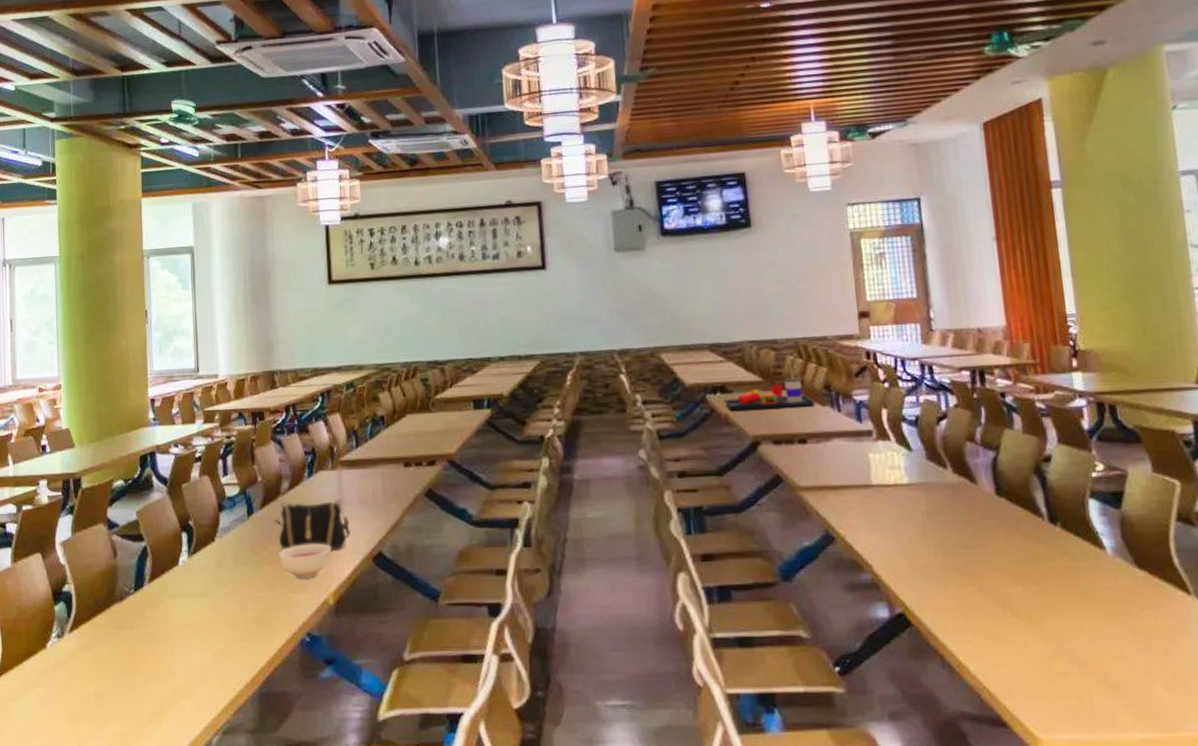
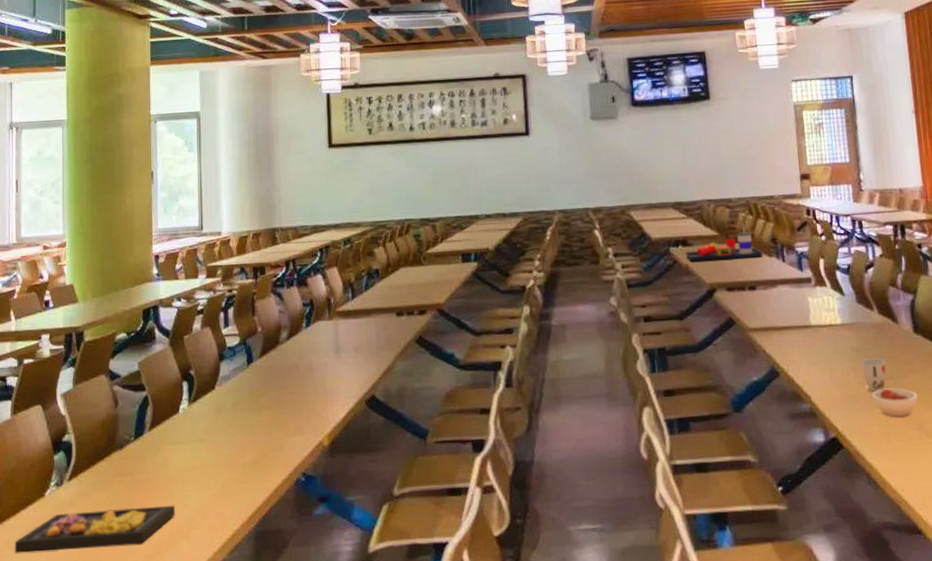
food tray: none [18,661,177,705] -> present [14,505,175,553]
handbag: present [274,499,351,549] -> none [272,347,346,395]
bowl: present [279,543,331,579] -> none [277,389,327,423]
soup bowl: none [929,550,1002,593] -> present [858,382,918,417]
cup: none [932,524,963,562] -> present [861,358,887,392]

